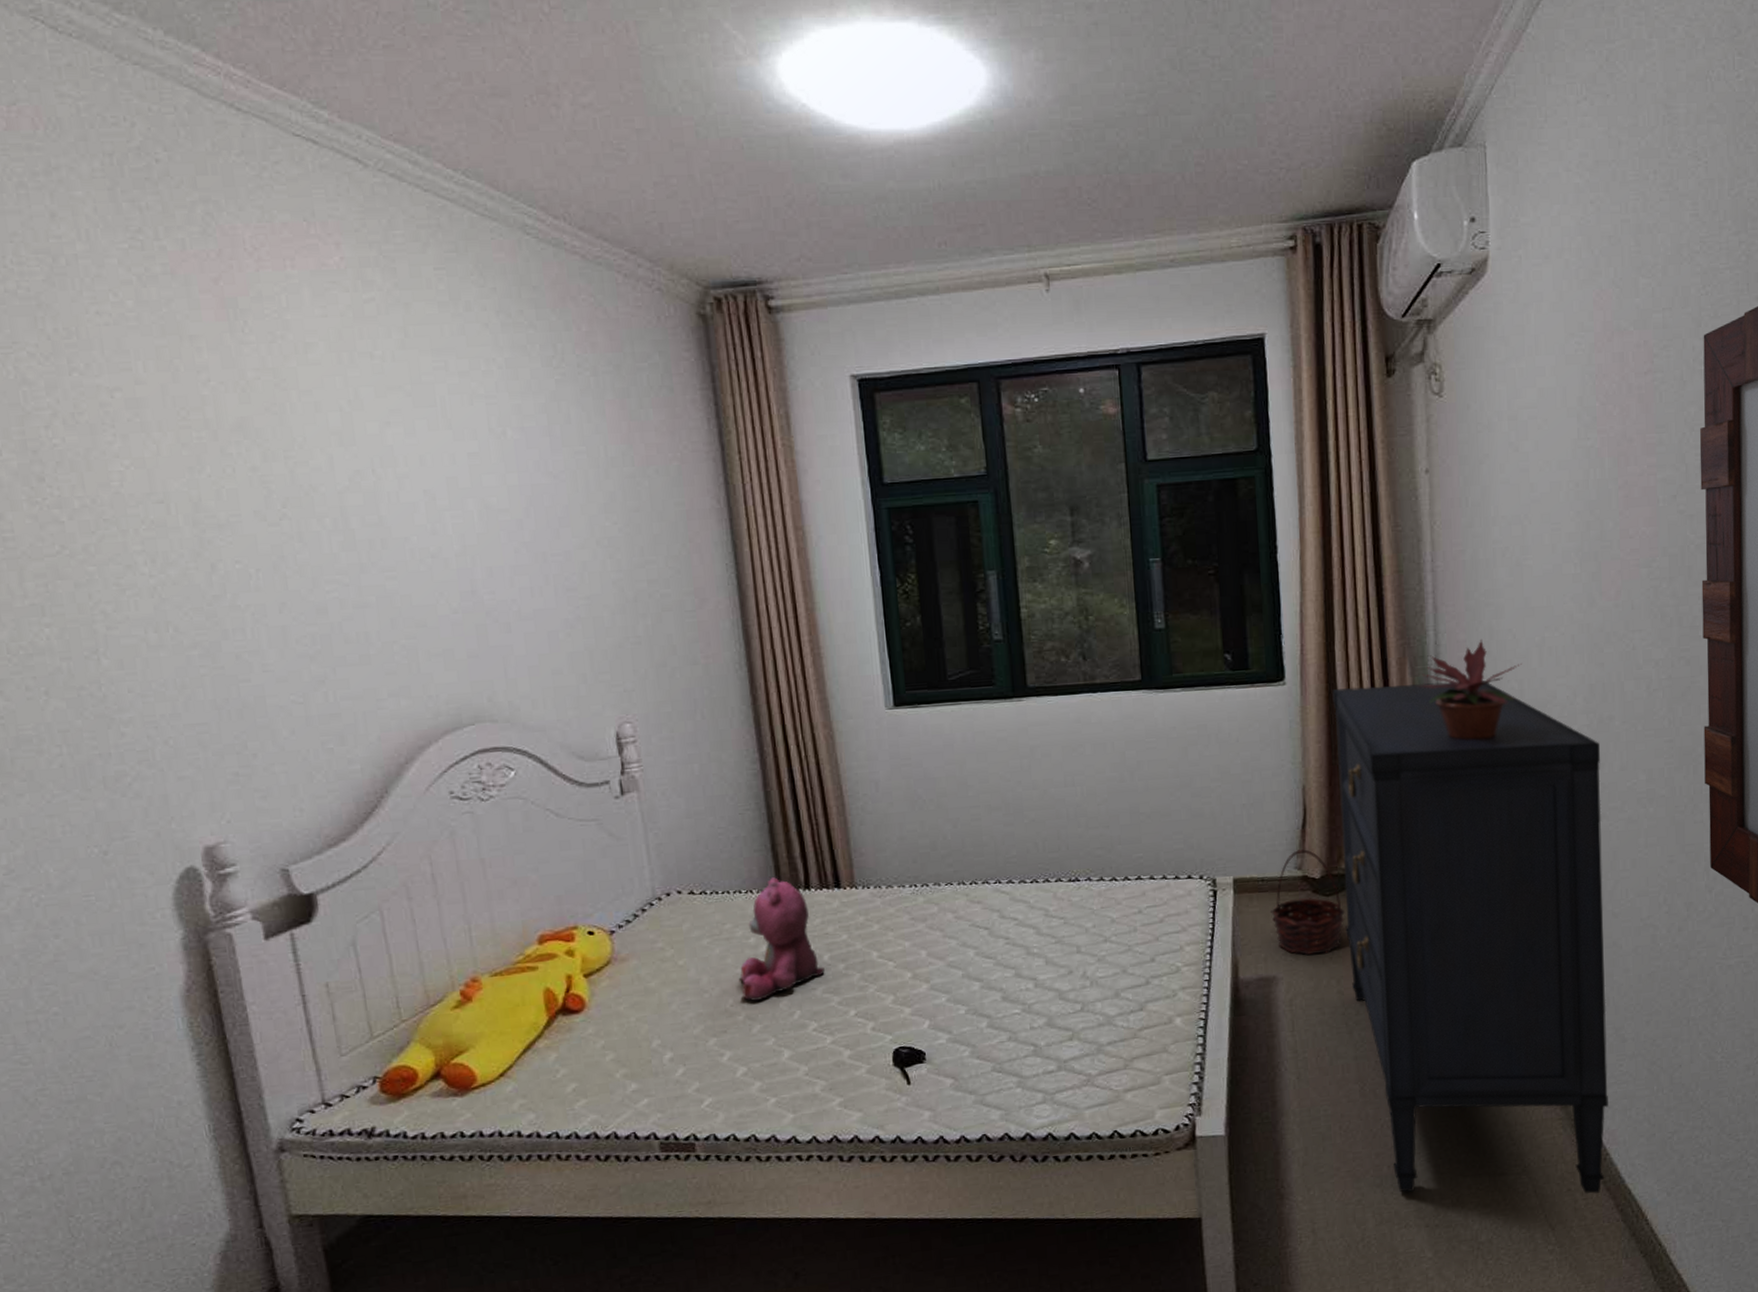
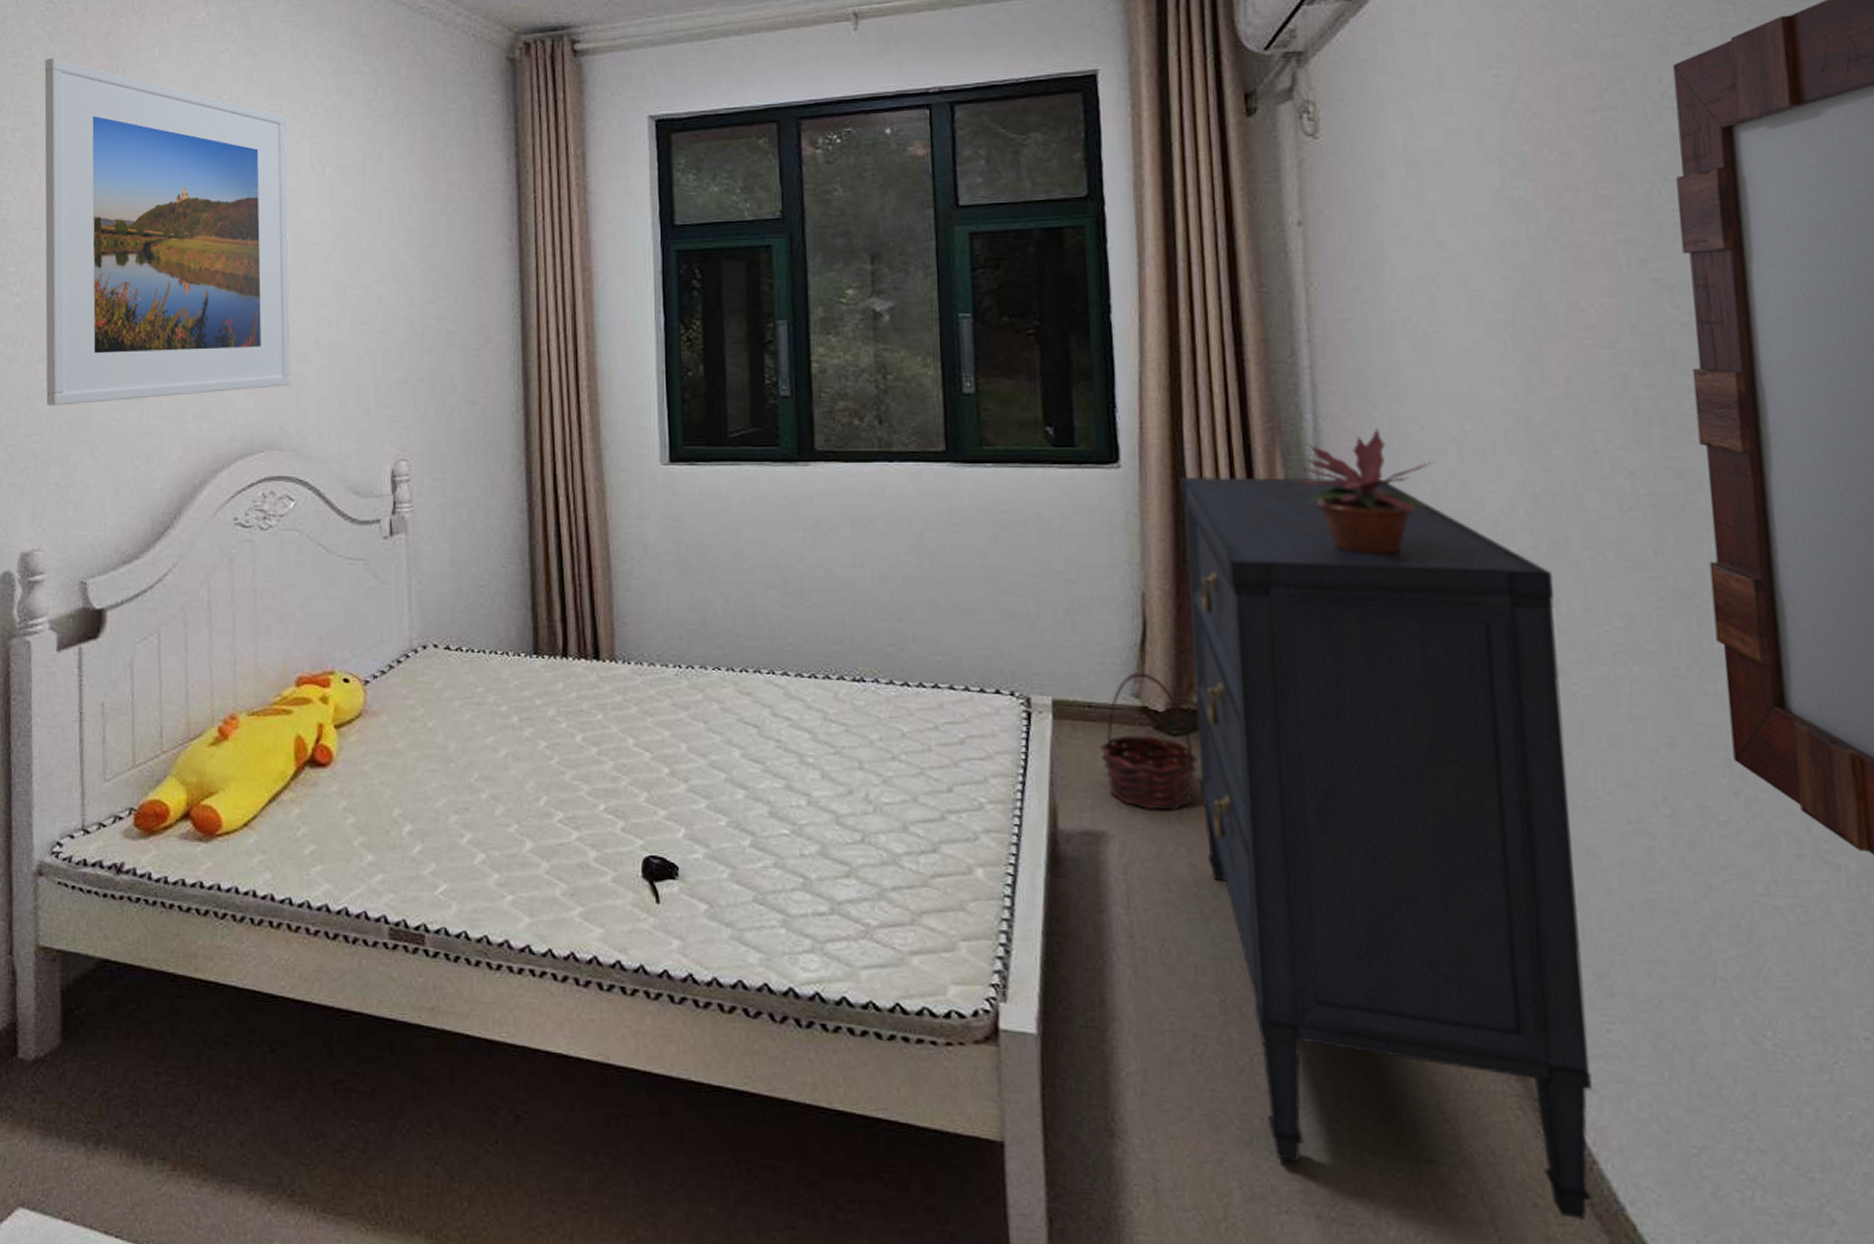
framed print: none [138,305,495,694] -> present [44,57,291,406]
teddy bear: present [740,877,825,1001] -> none [489,640,576,778]

